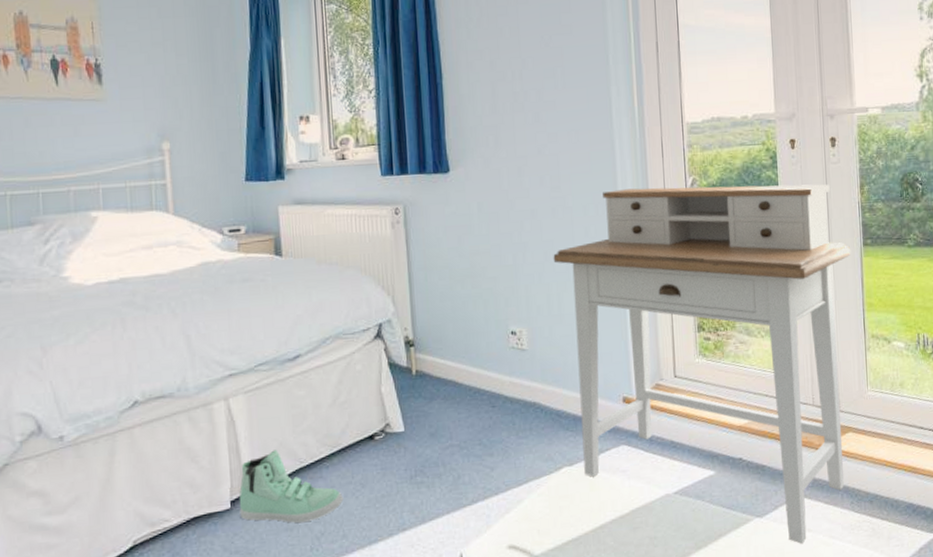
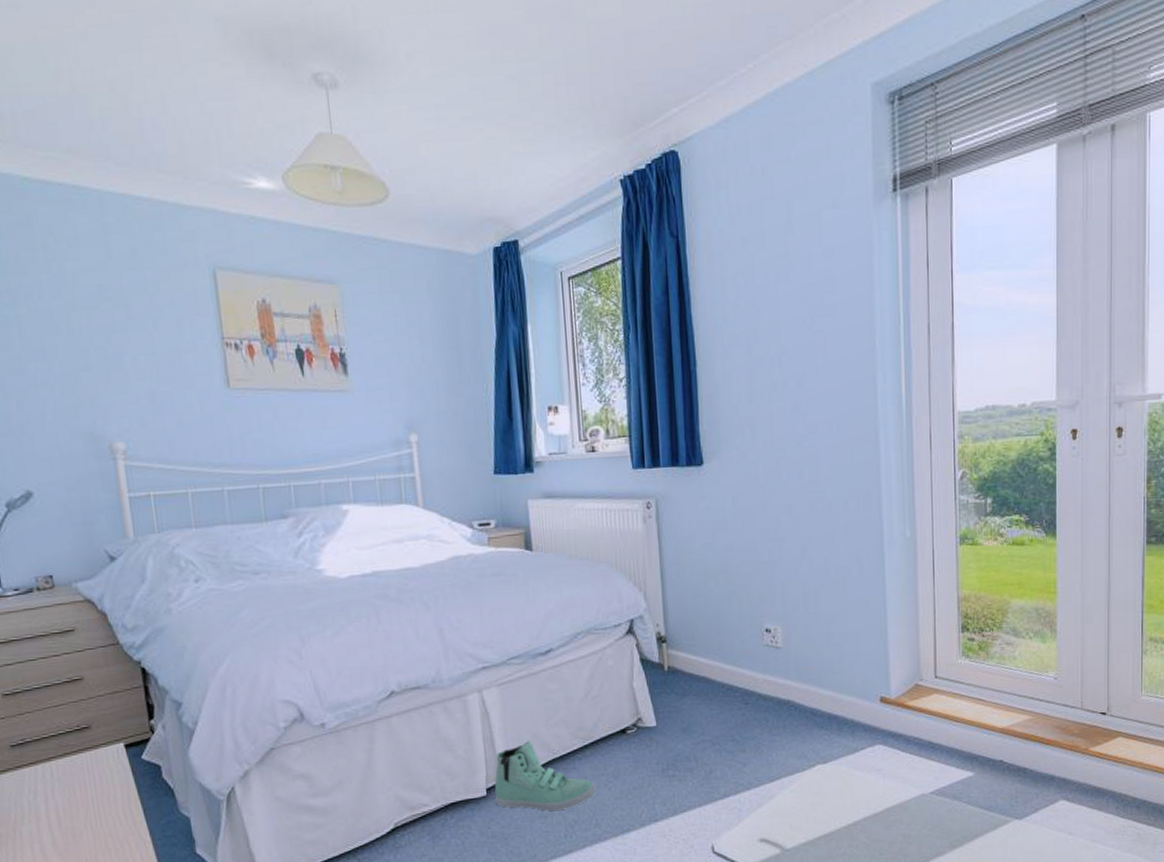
desk: present [553,184,851,544] -> none [811,478,1133,846]

